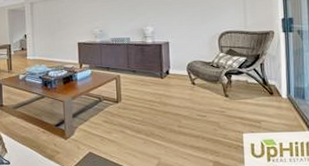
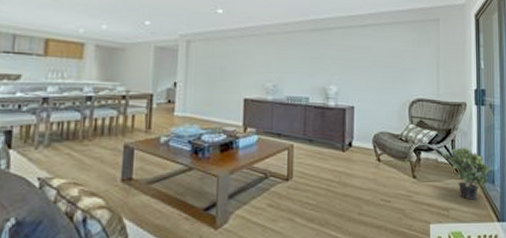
potted plant: none [252,69,301,113] -> present [442,147,491,200]

